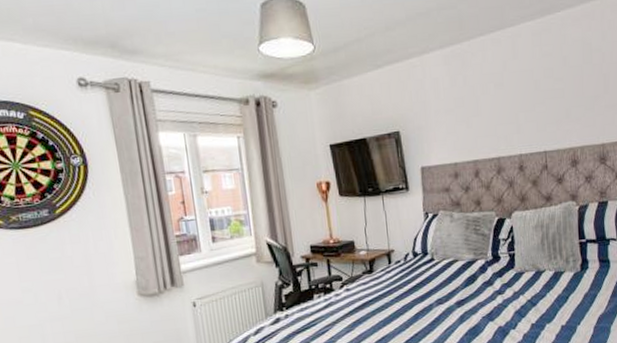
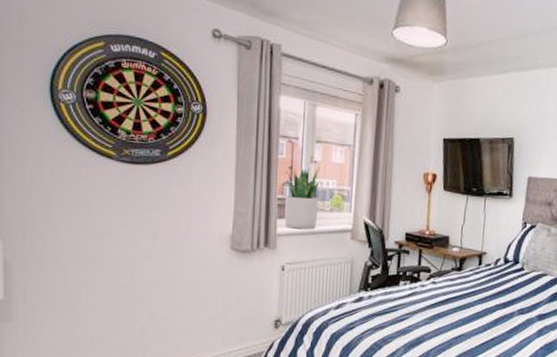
planter: none [180,197,220,264] -> present [284,168,320,230]

